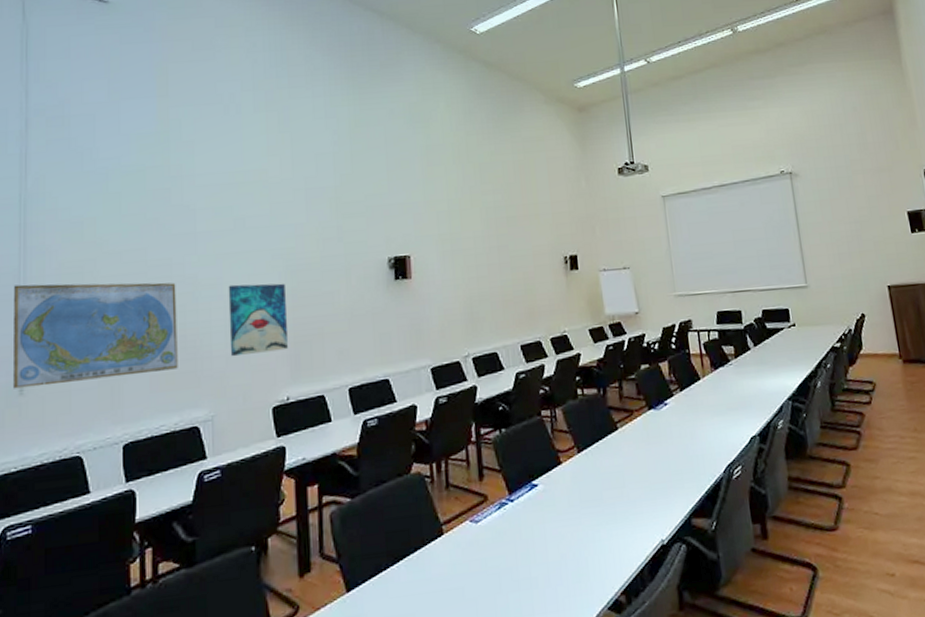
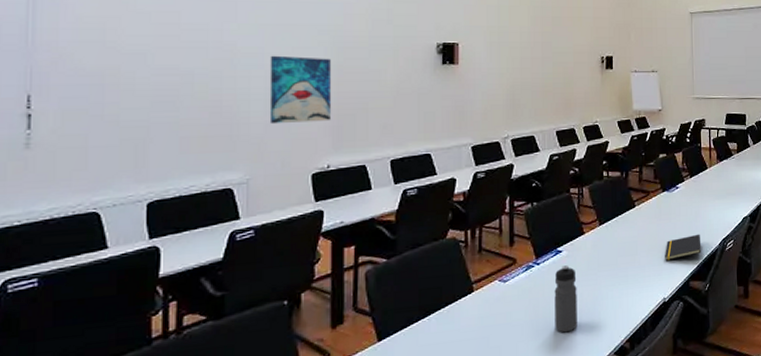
world map: present [13,282,178,389] -> none [18,35,213,142]
water bottle: none [531,501,562,583] -> present [554,265,578,333]
notepad: none [658,459,703,493] -> present [665,233,702,260]

